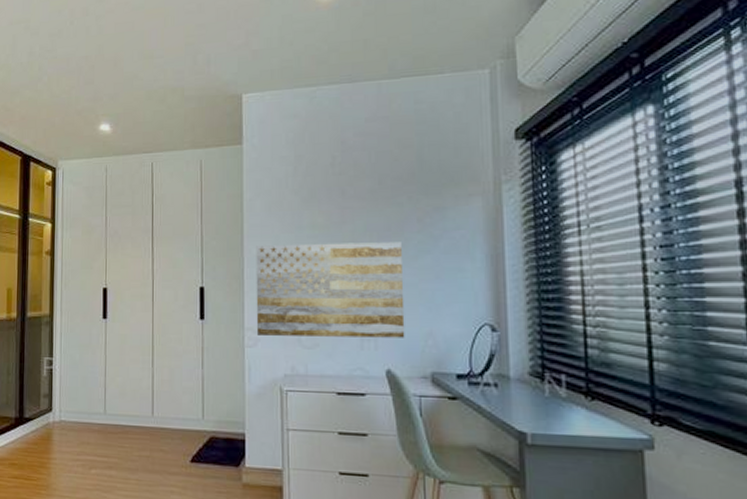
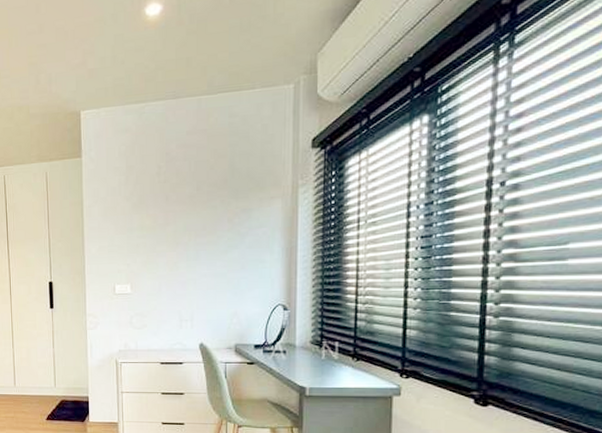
wall art: present [256,242,405,338] -> none [95,239,216,320]

